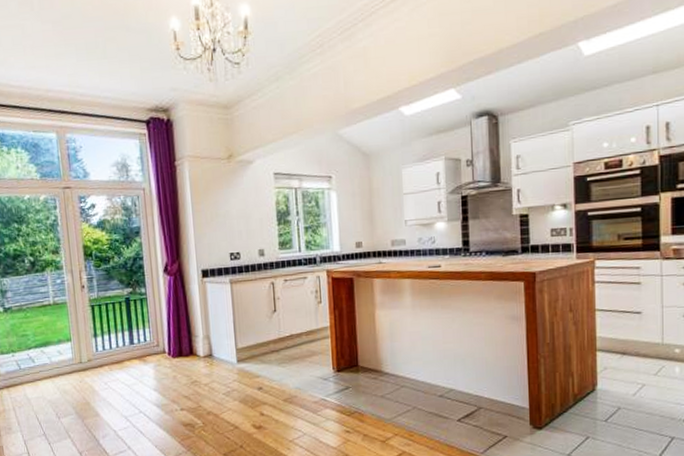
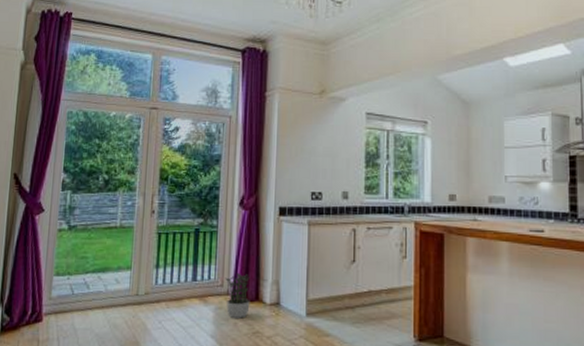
potted plant: none [160,332,186,372] -> present [225,272,250,319]

